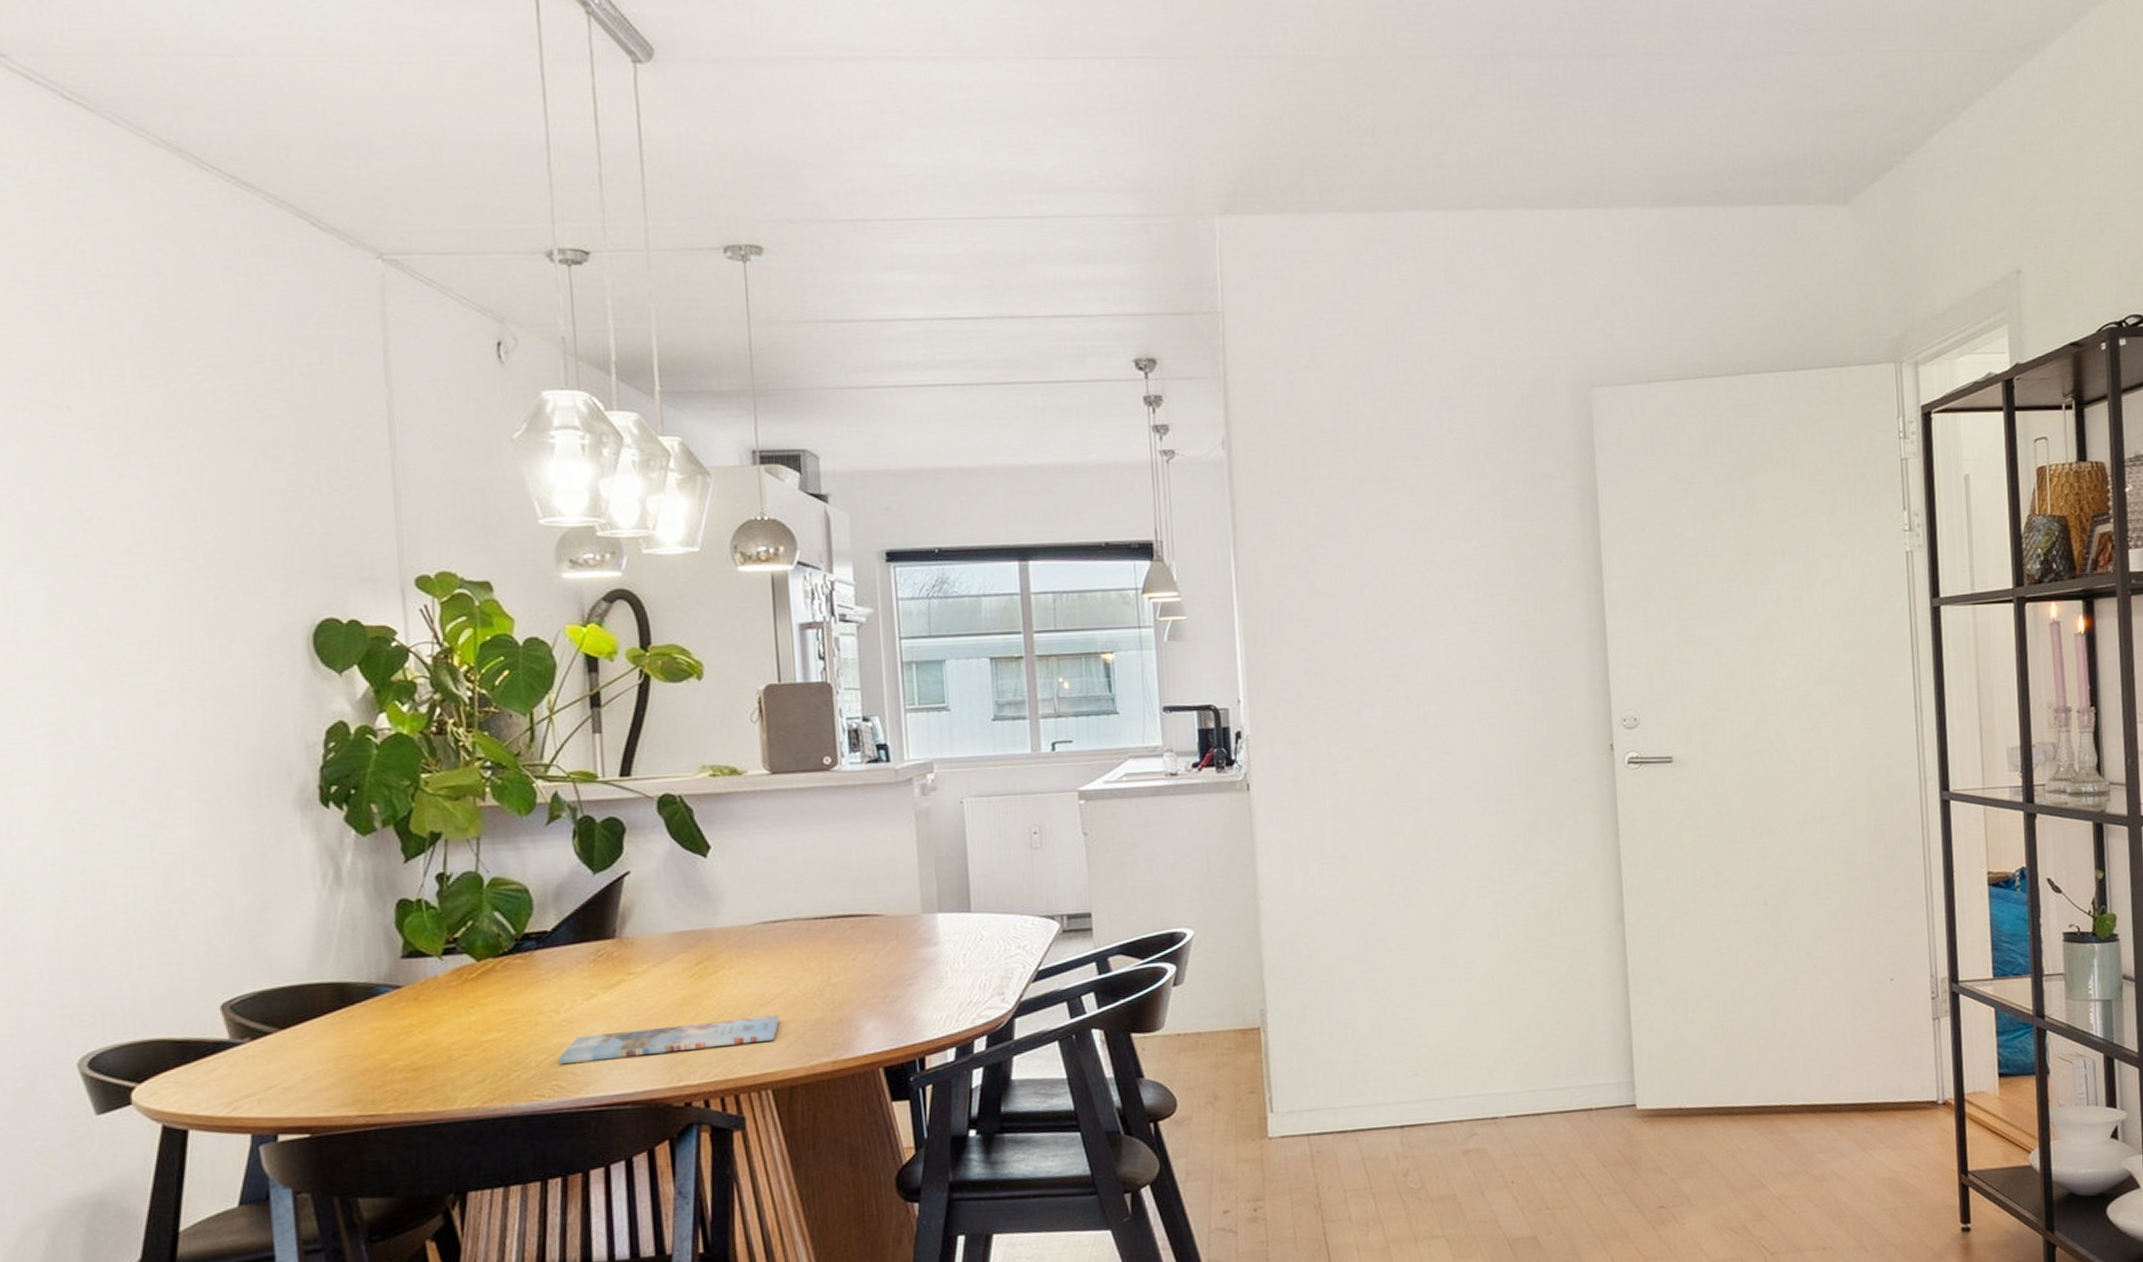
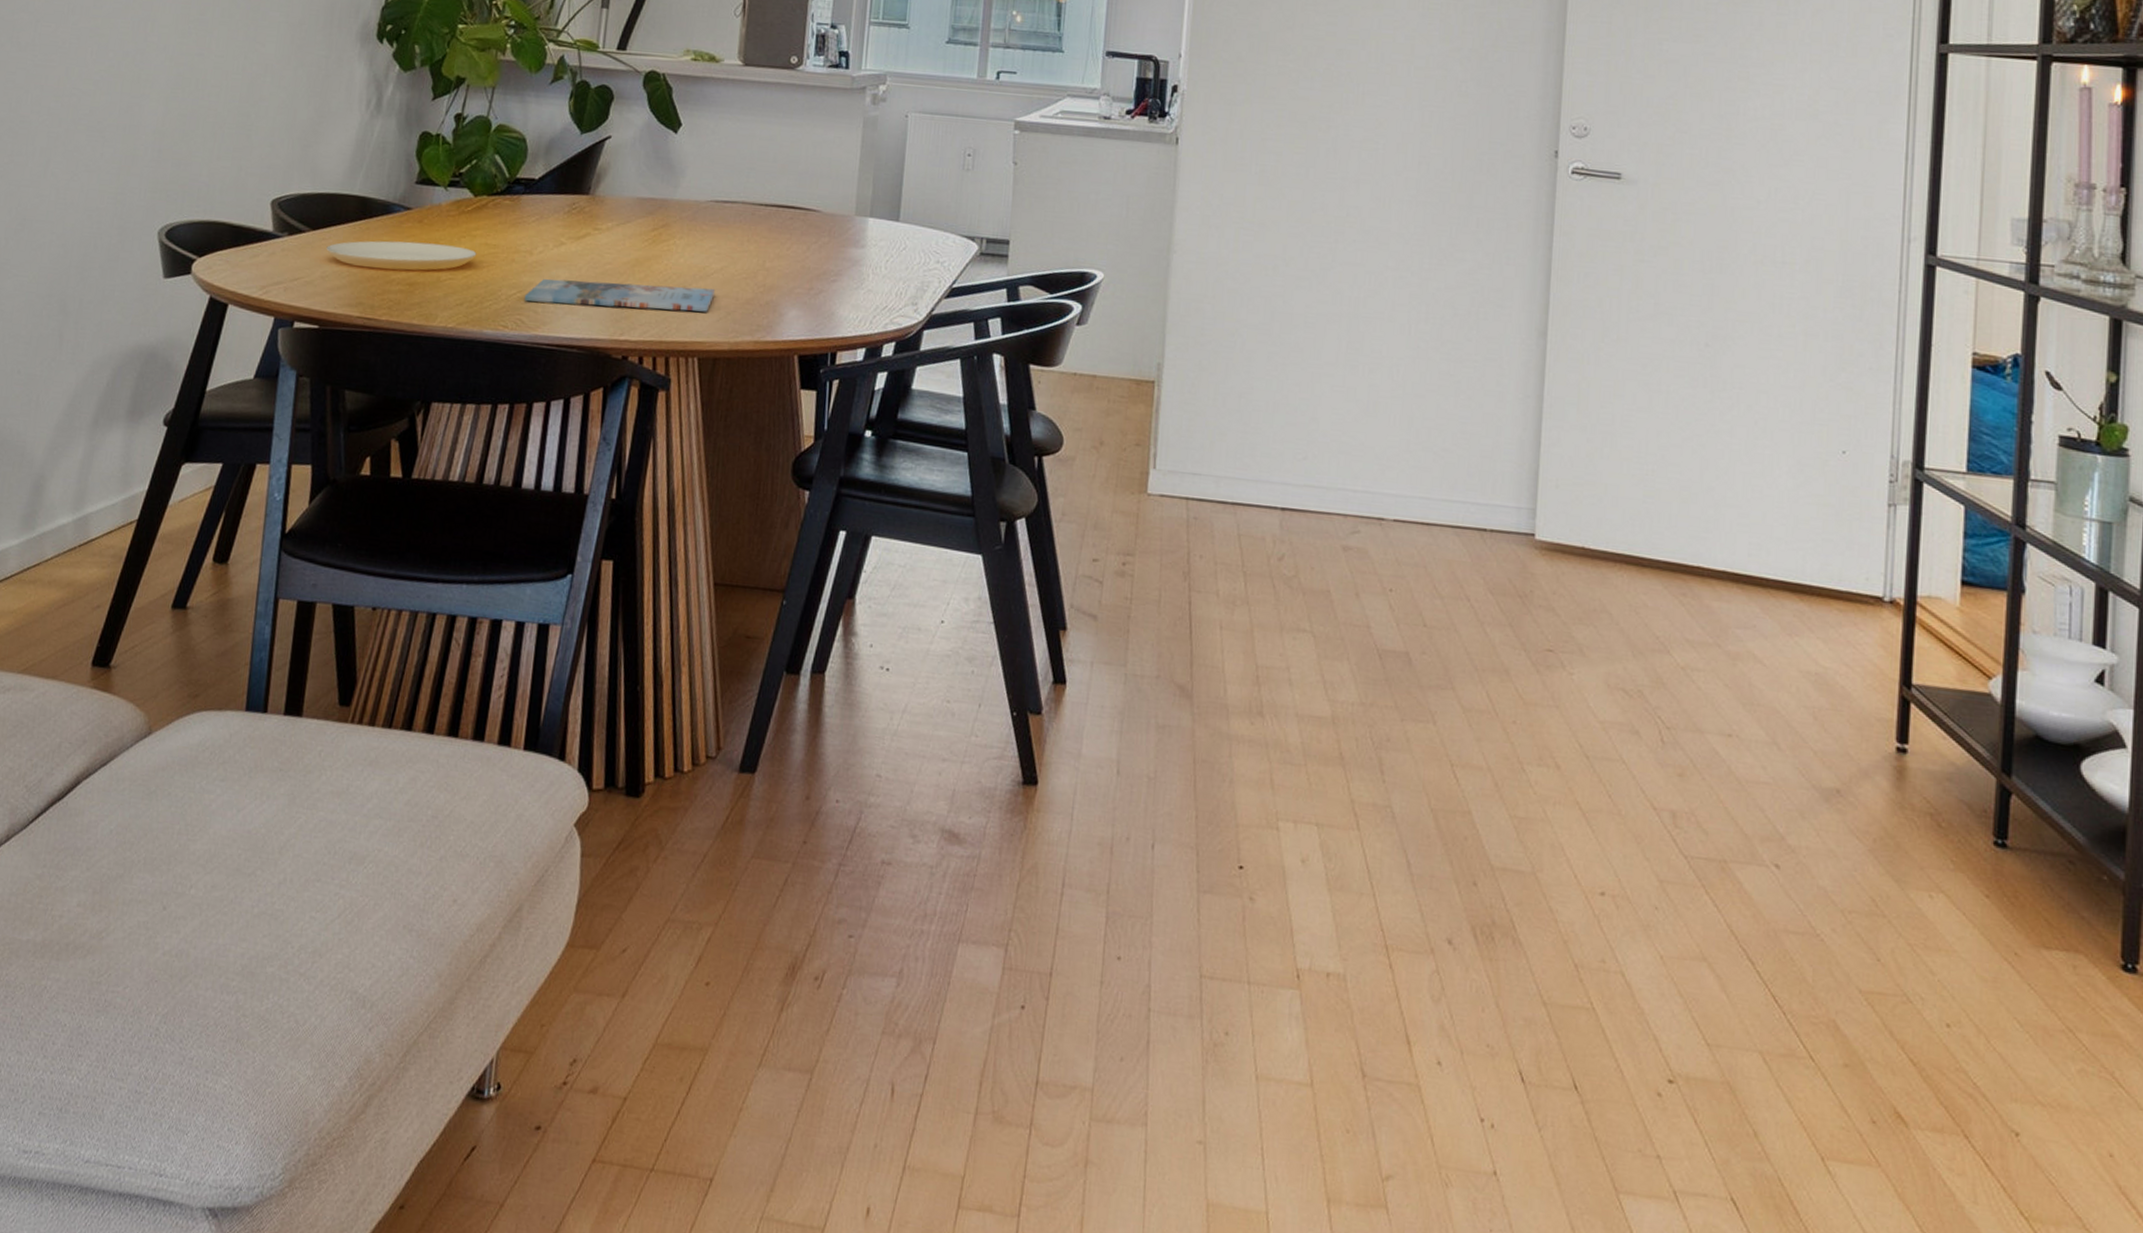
plate: none [302,1018,492,1061] -> present [326,240,477,271]

